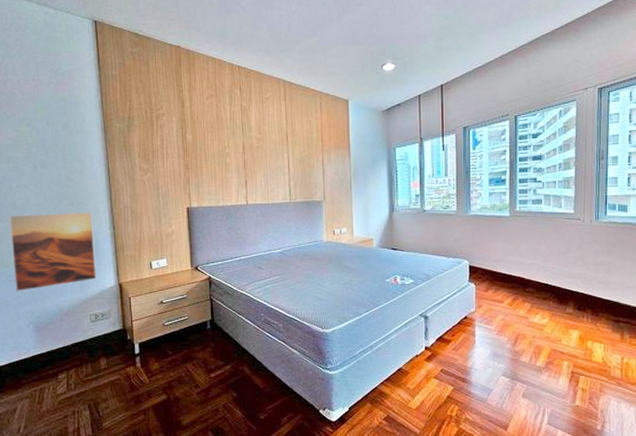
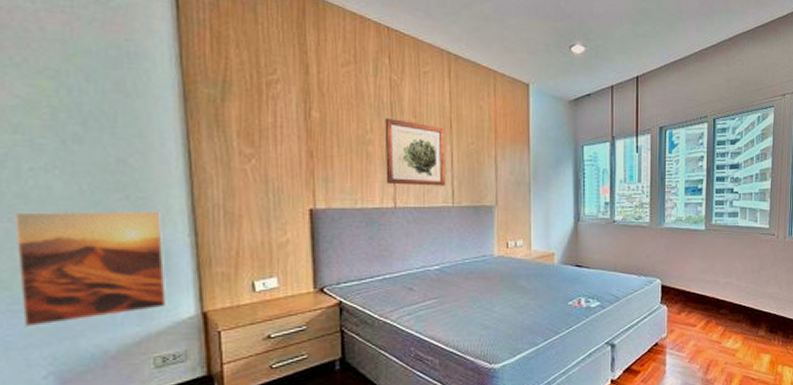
wall art: none [238,136,284,187] -> present [384,118,446,186]

